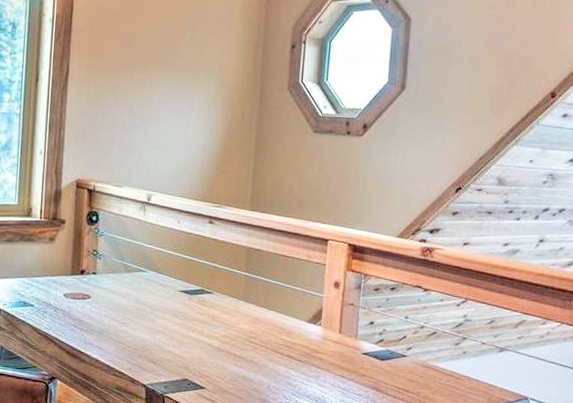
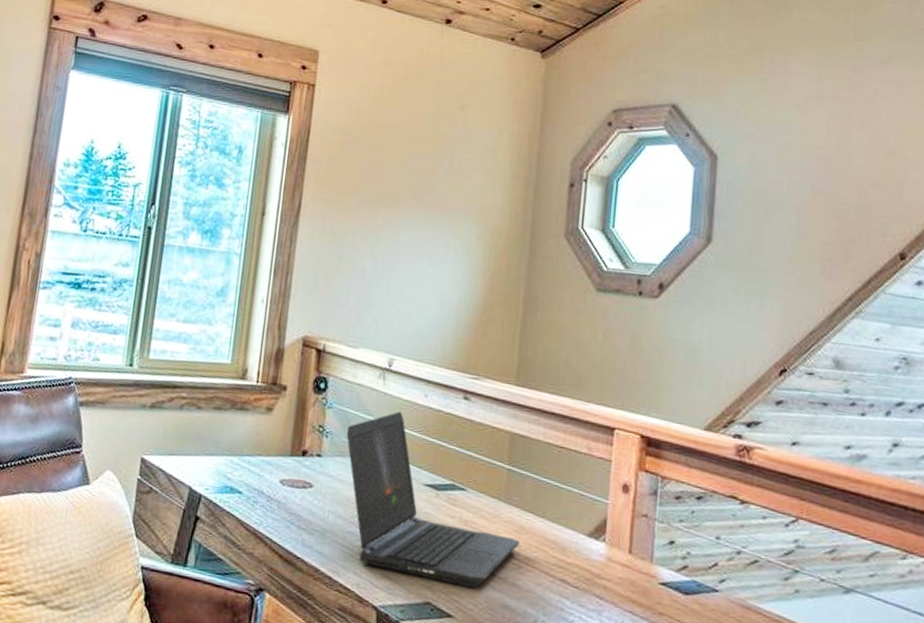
laptop computer: none [116,236,256,367] -> present [347,411,520,590]

